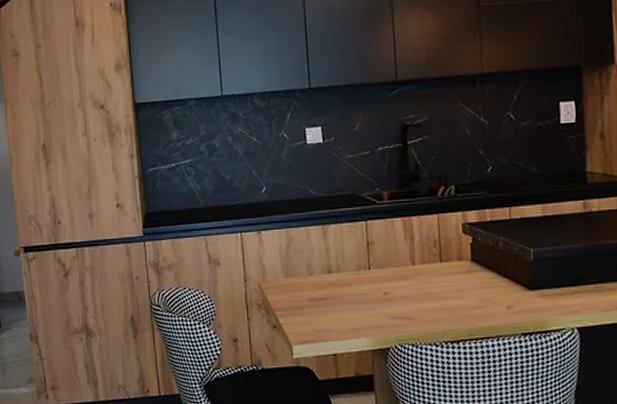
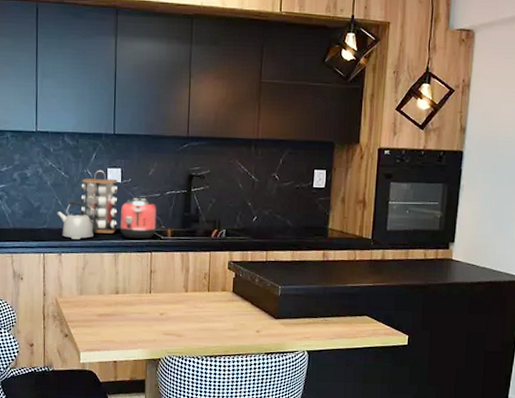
kettle: none [252,169,300,214] -> present [57,200,97,239]
spice rack: none [277,130,323,205] -> present [81,170,118,235]
toaster: none [324,158,370,207] -> present [119,198,158,240]

